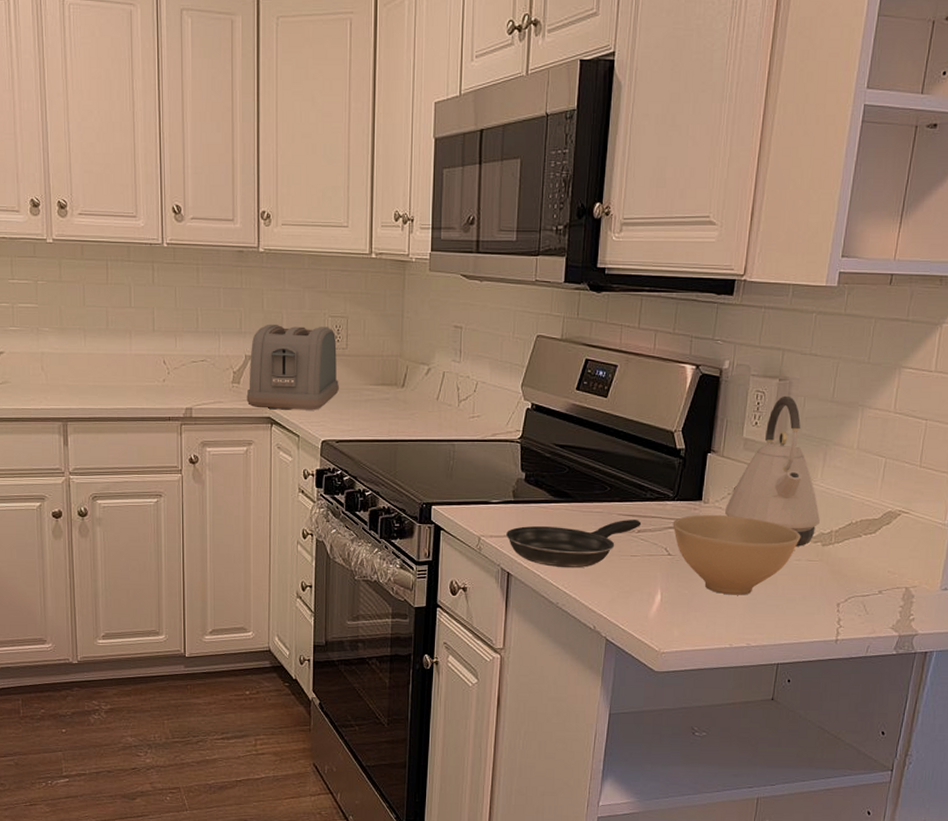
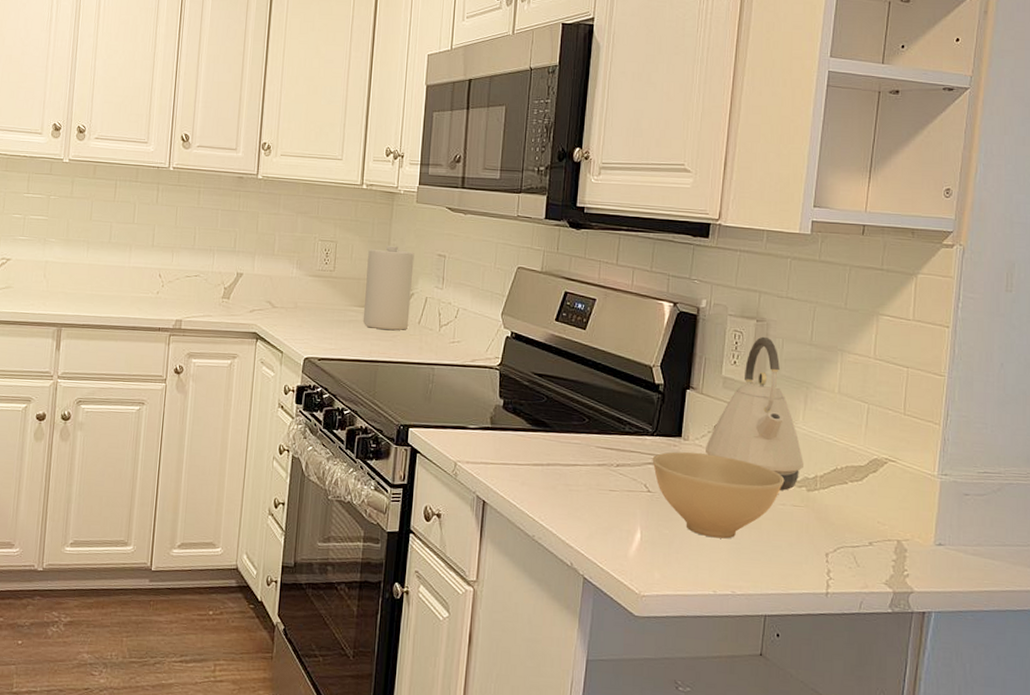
toaster: present [246,324,339,410] -> none [234,244,325,328]
paper towel holder: none [379,319,430,407] -> present [362,246,415,330]
frying pan: present [506,519,642,568] -> none [483,452,620,500]

